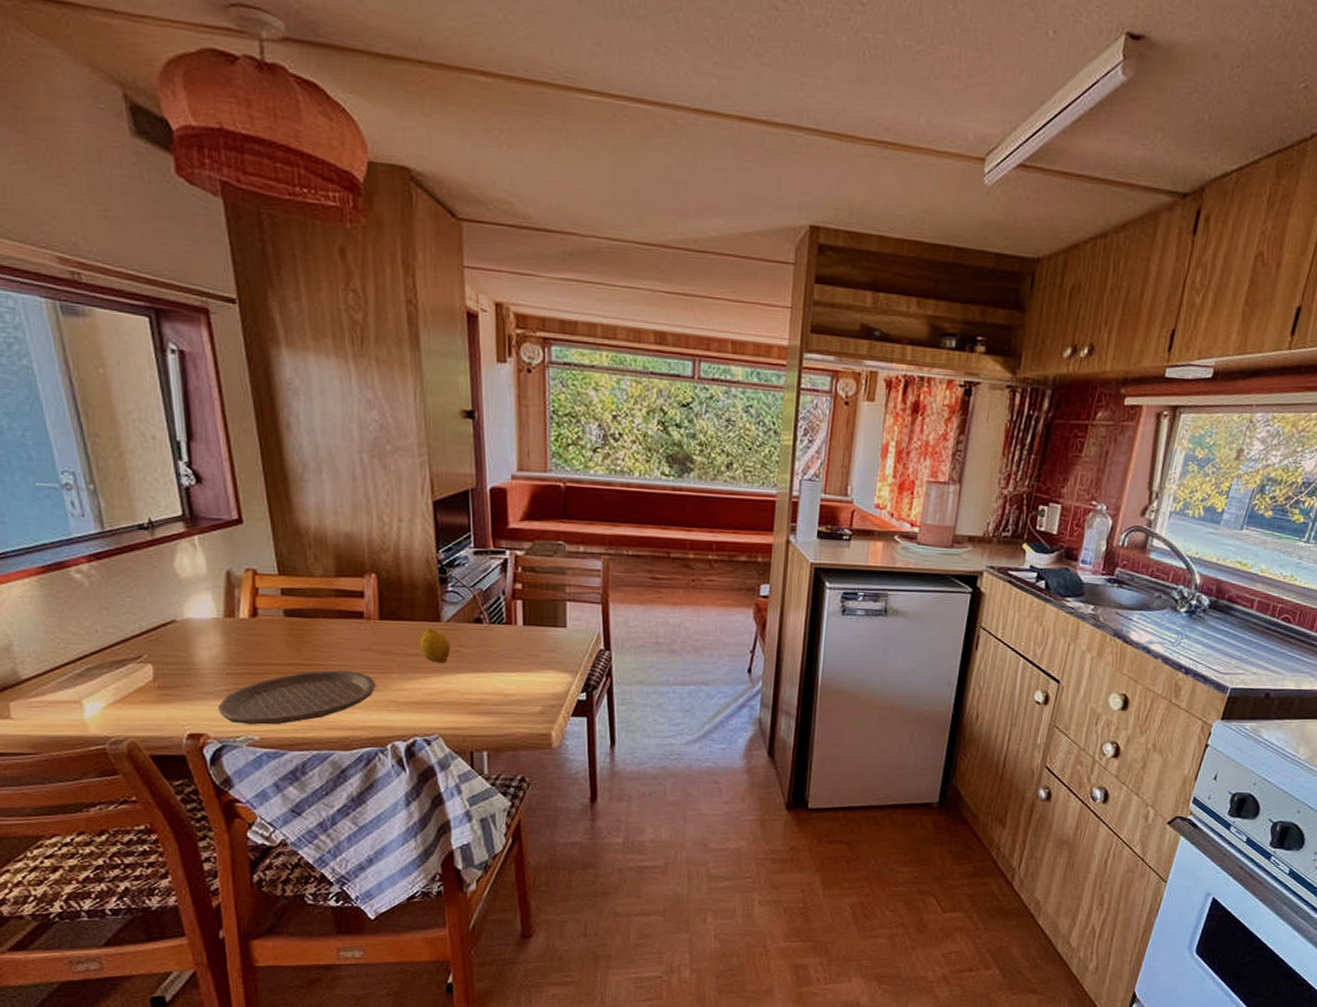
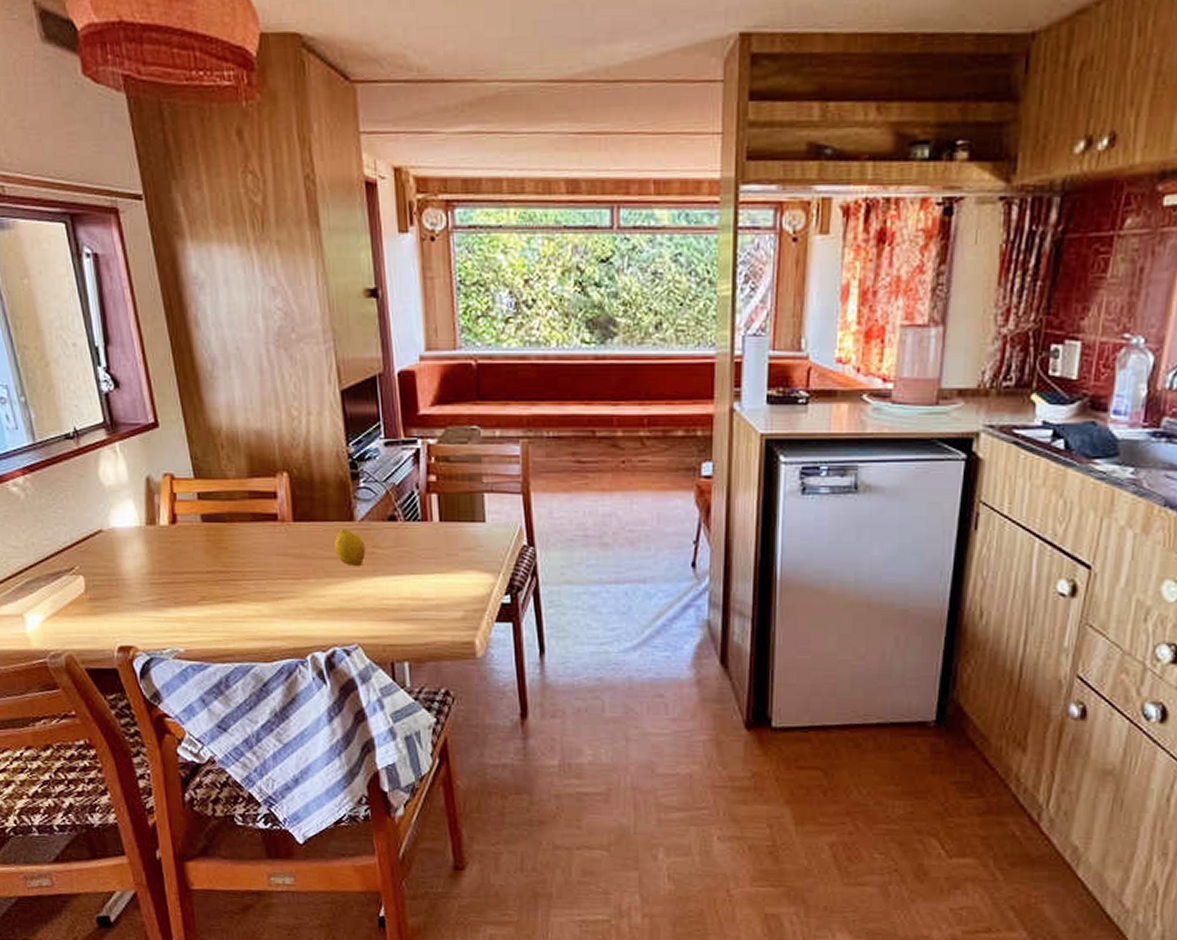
plate: present [218,670,376,725] -> none [144,577,293,637]

